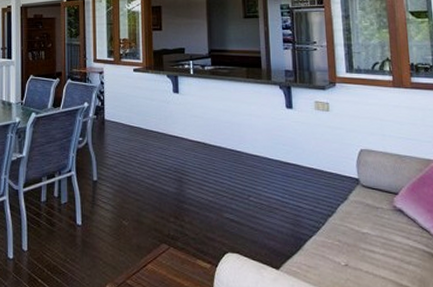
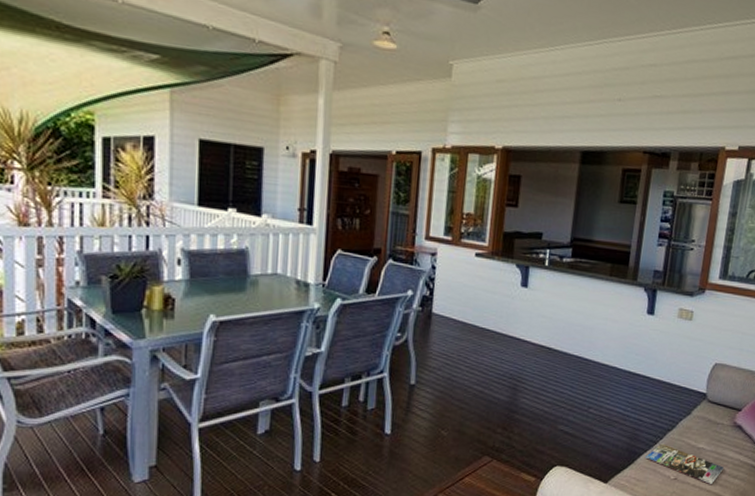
magazine: none [312,229,394,272] -> present [645,443,724,485]

